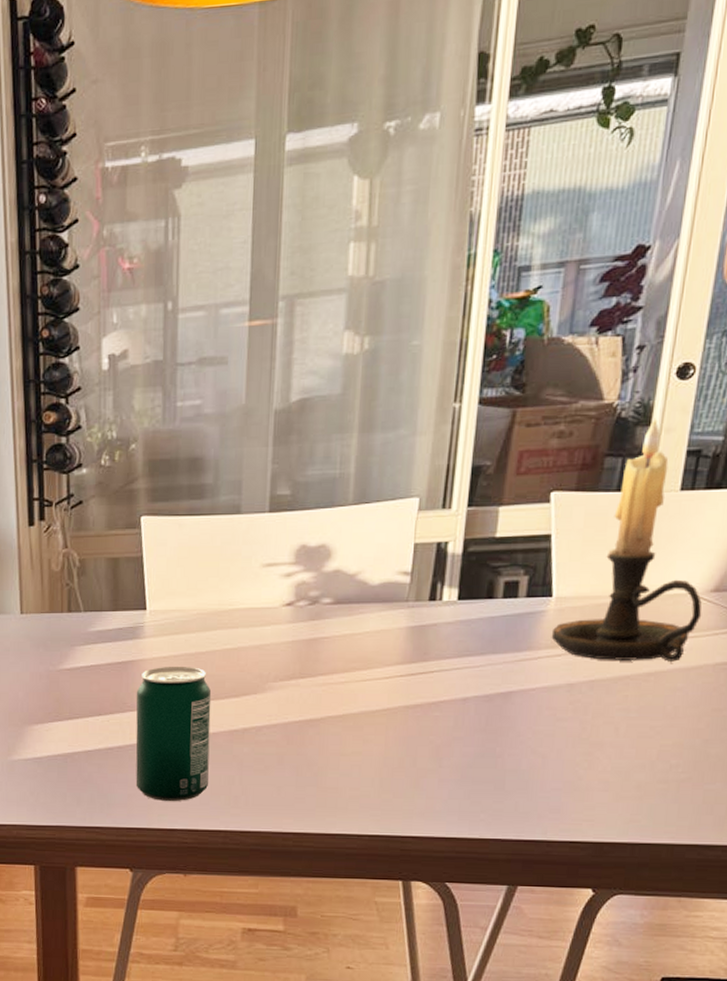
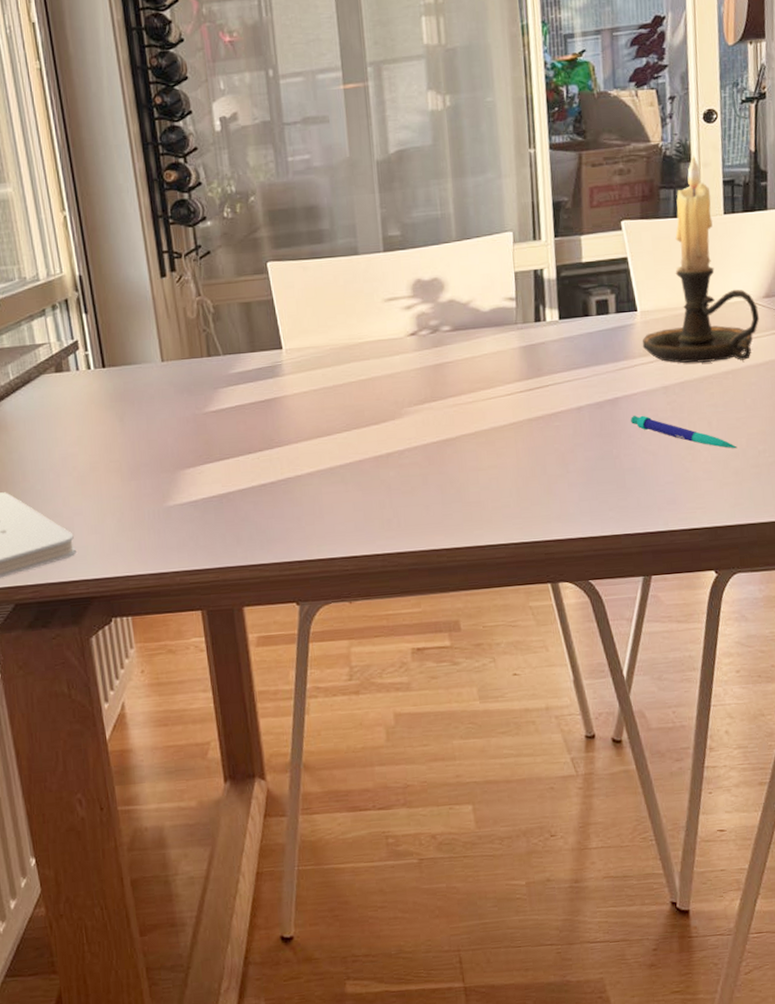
beverage can: present [135,666,212,802] -> none [282,399,361,532]
pen: none [523,713,645,760] -> present [631,415,737,449]

